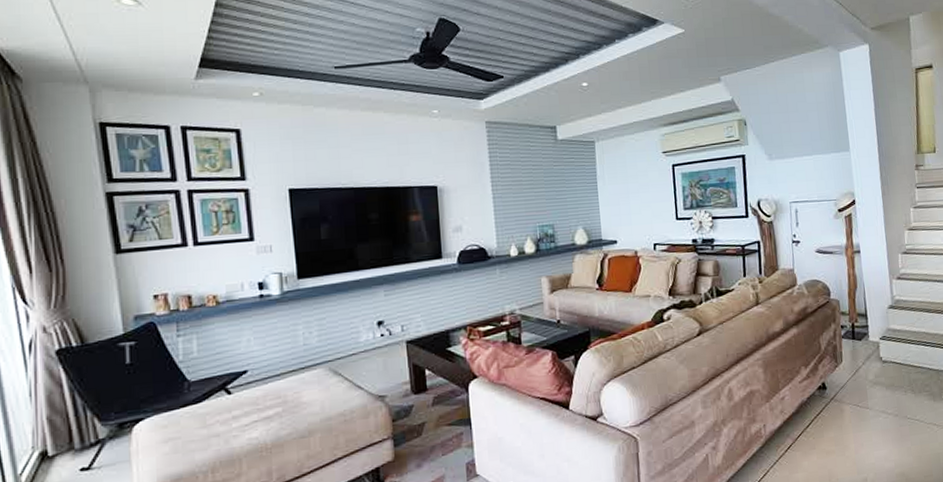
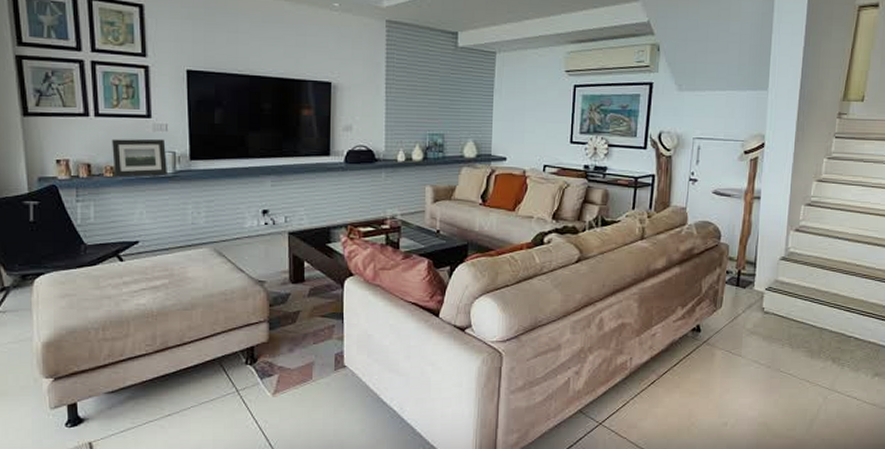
picture frame: none [213,260,274,305] -> present [112,138,167,177]

